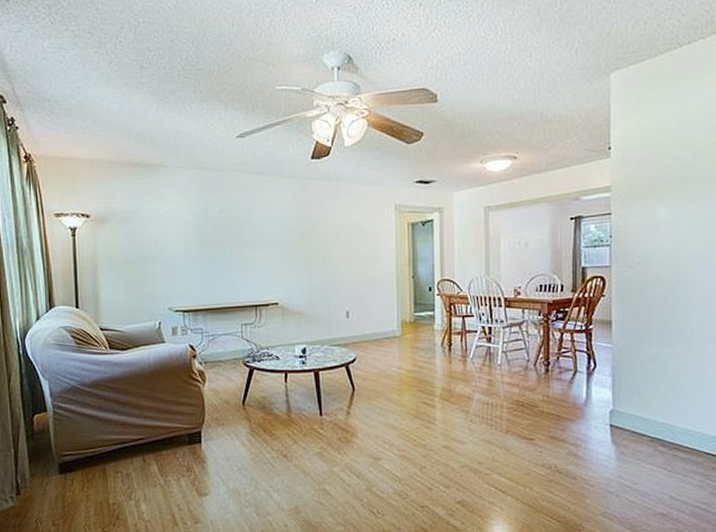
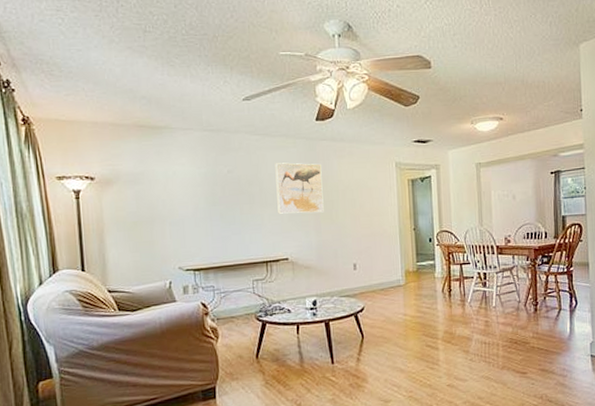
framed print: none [267,203,317,257] -> present [275,162,324,214]

